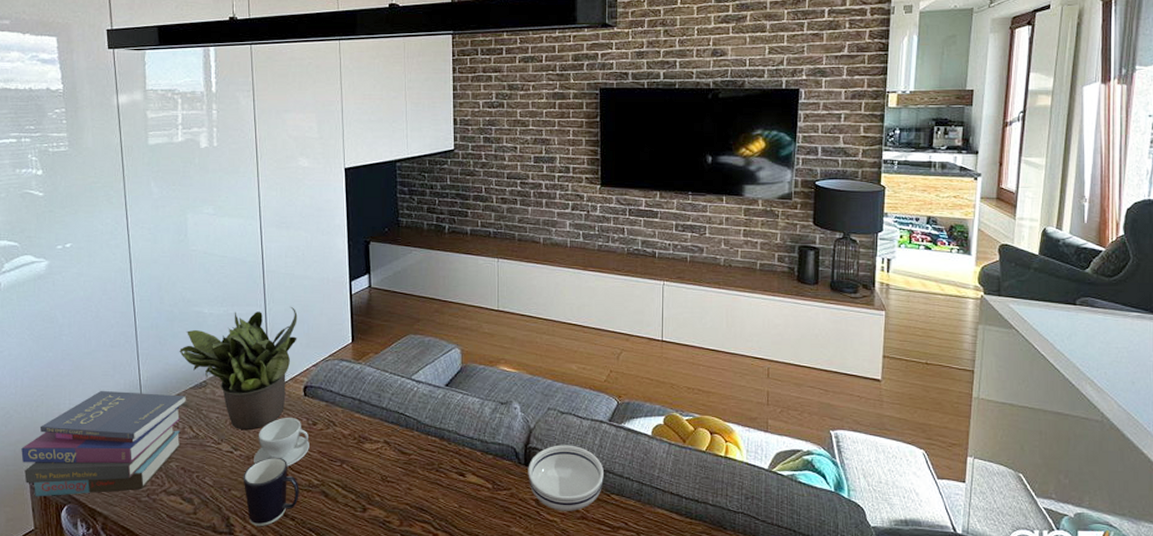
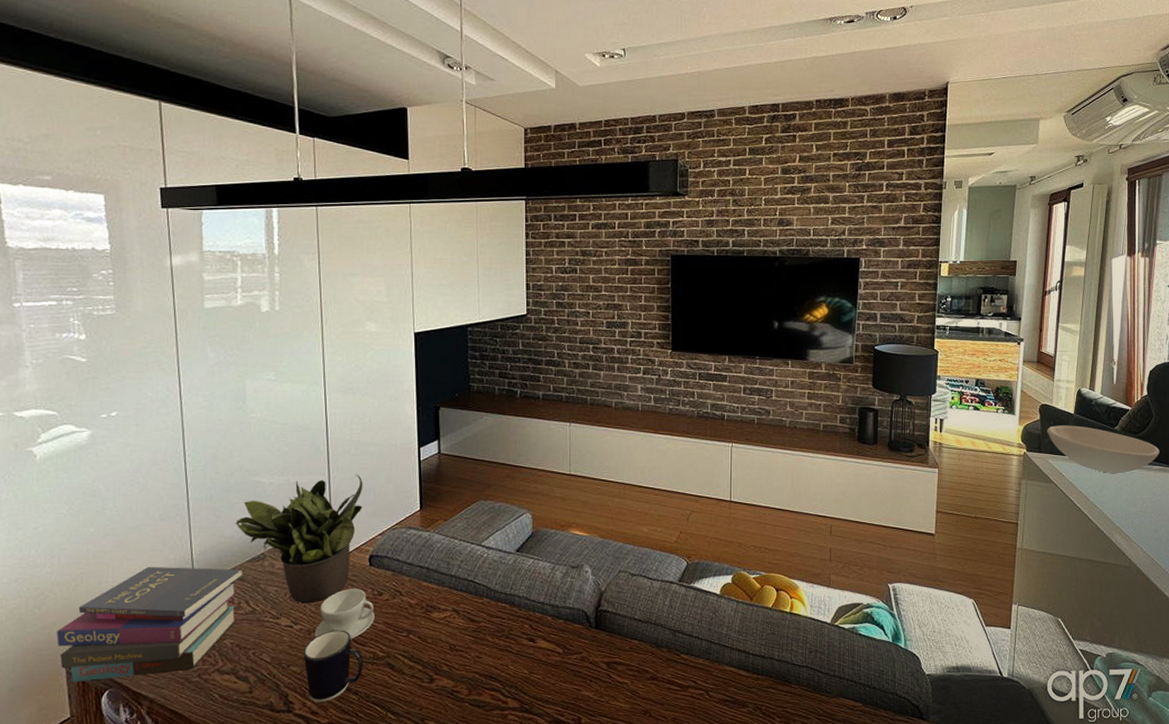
bowl: present [528,445,604,511] -> none [598,606,673,673]
bowl: none [1007,267,1138,321] -> present [1047,425,1160,474]

